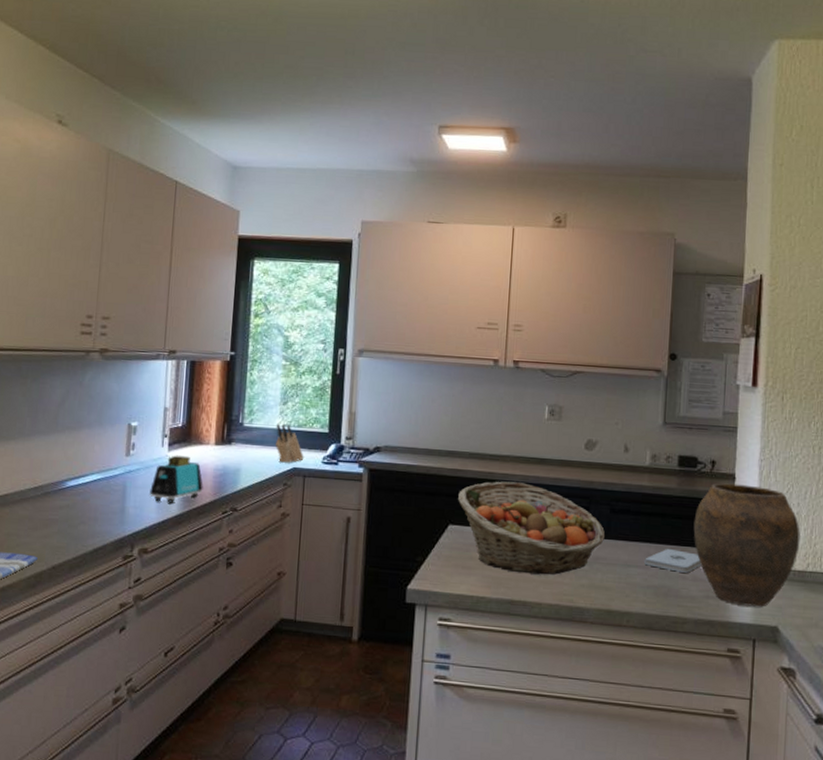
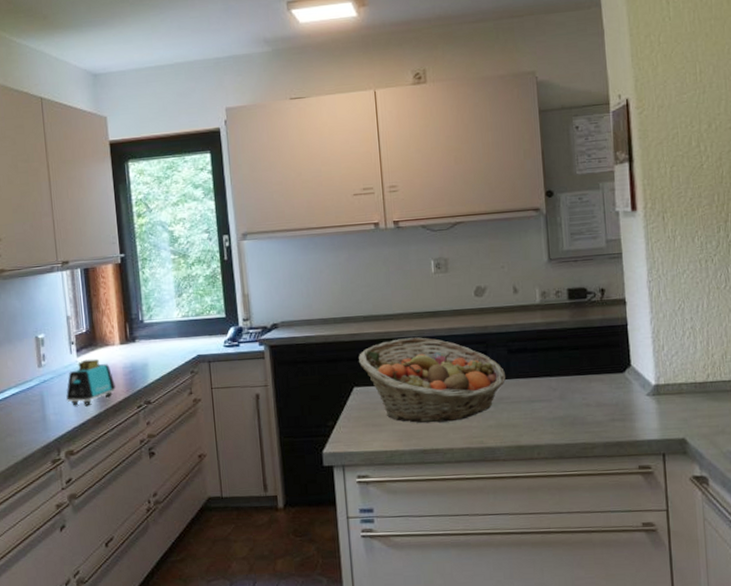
knife block: present [275,423,304,463] -> none [175,315,206,352]
notepad: present [644,548,702,573] -> none [547,379,604,401]
vase: present [693,483,800,607] -> none [590,307,698,424]

